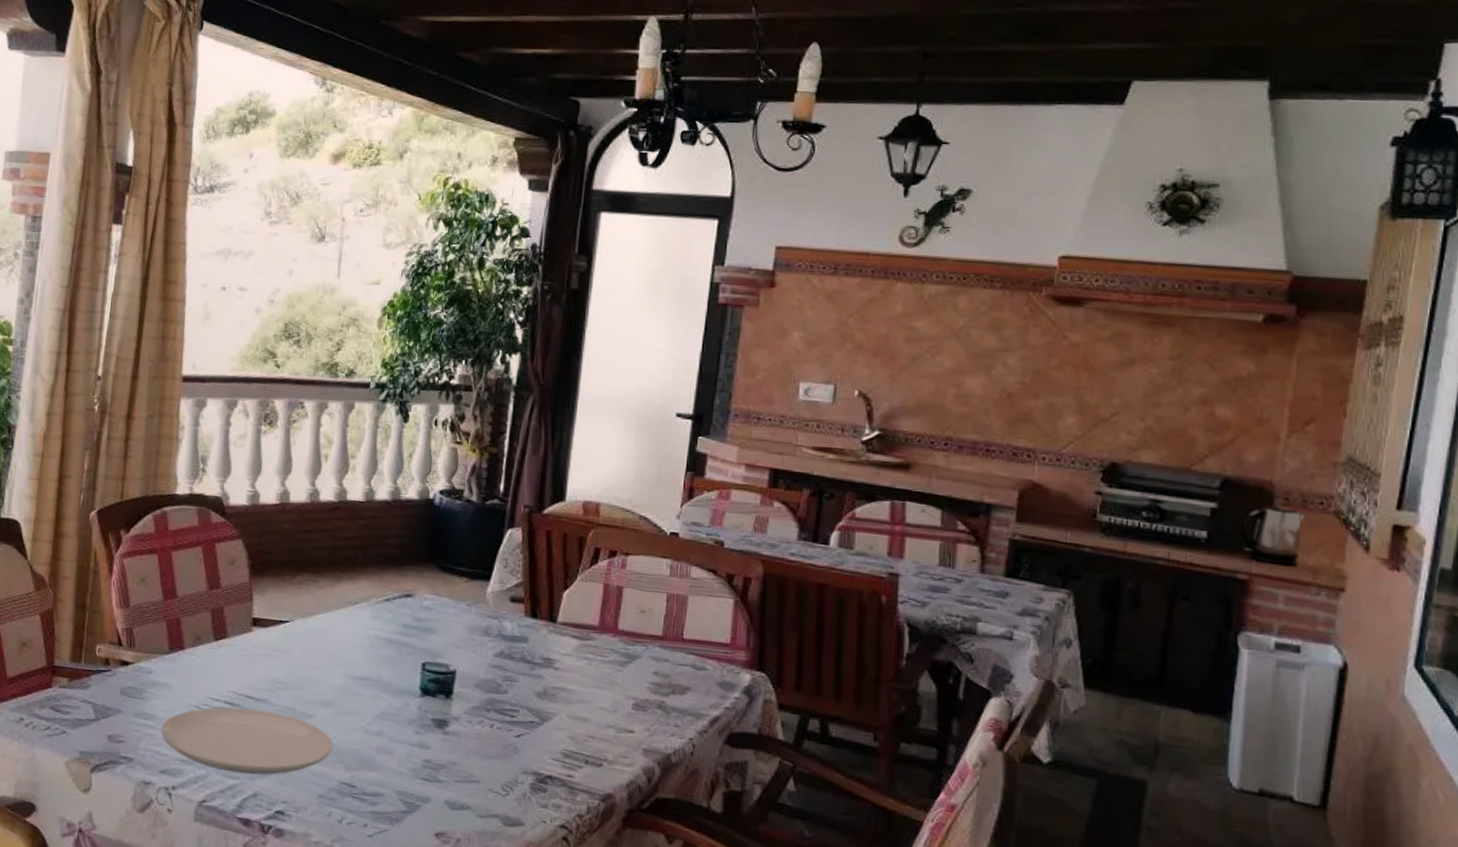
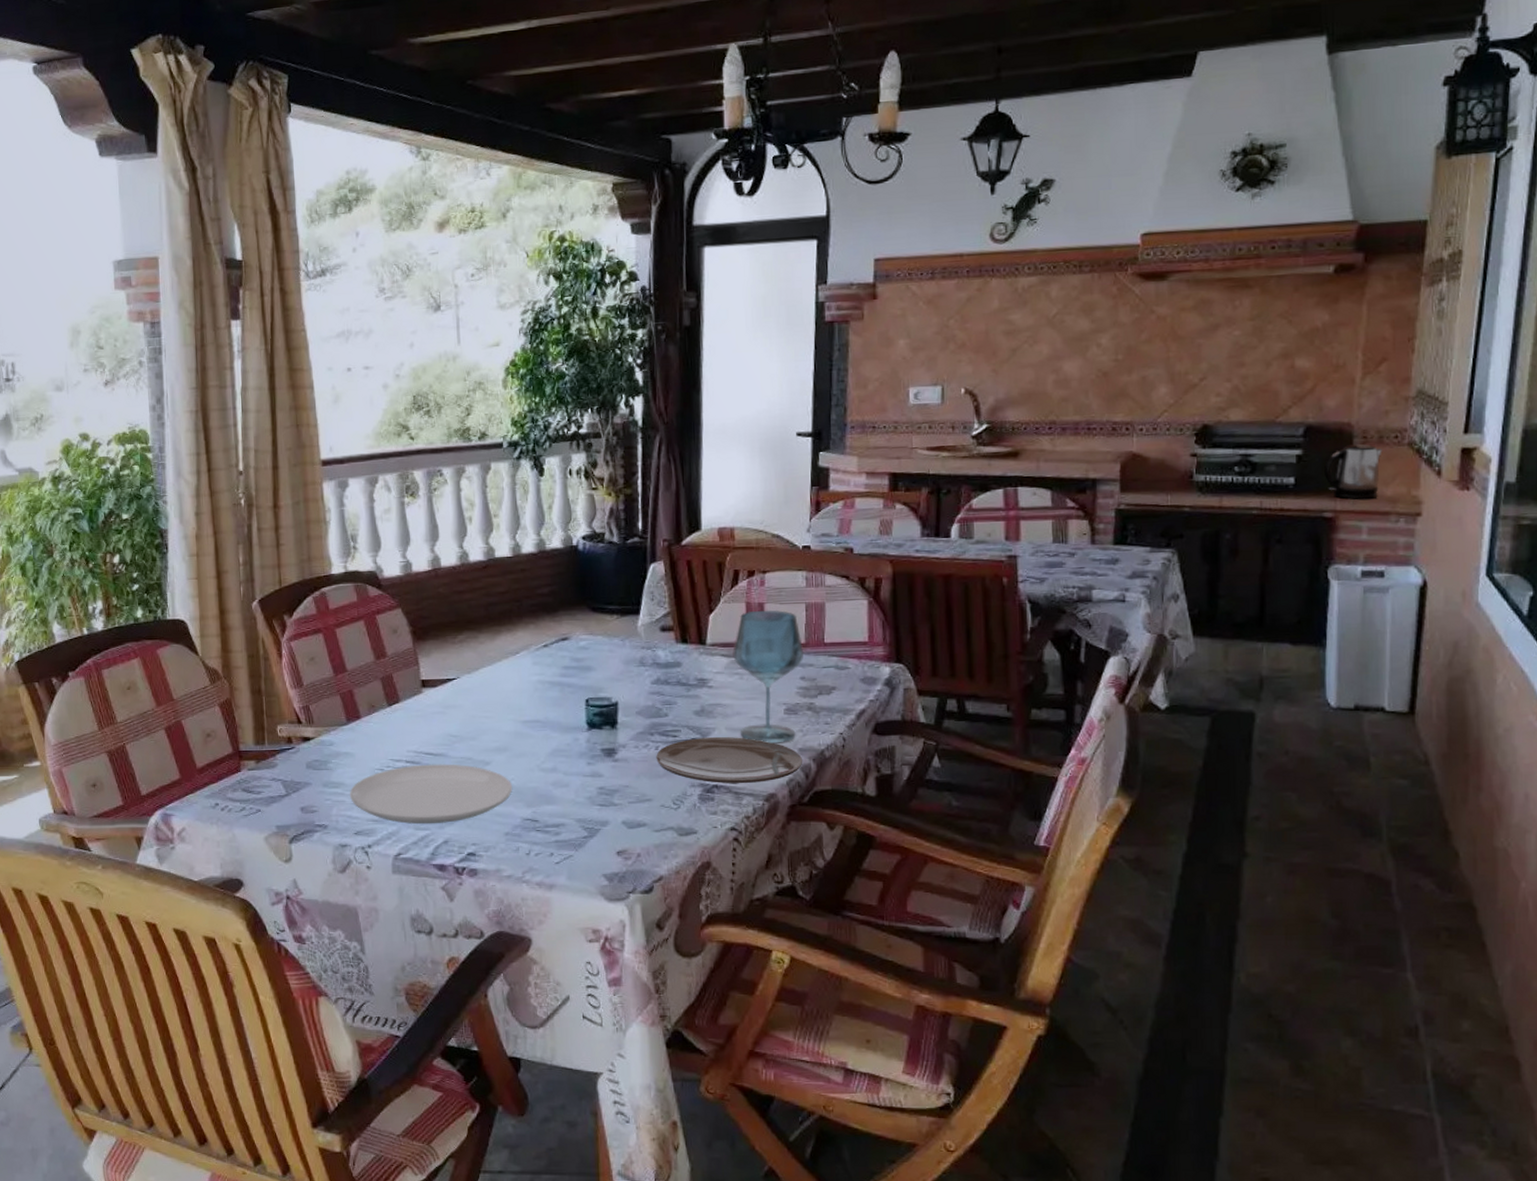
plate: none [489,721,647,780] -> present [656,736,803,783]
wine glass: none [583,593,661,740] -> present [733,610,804,744]

